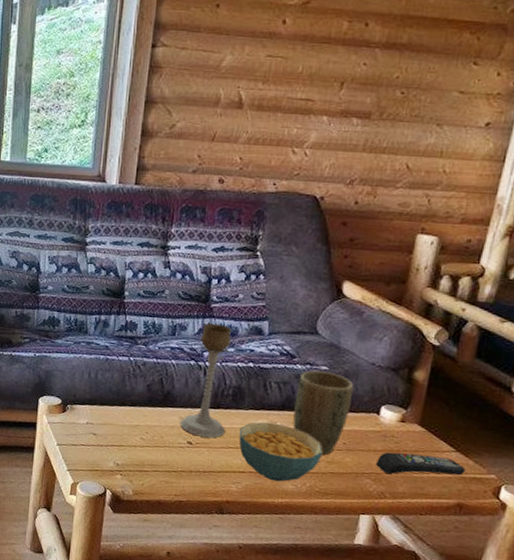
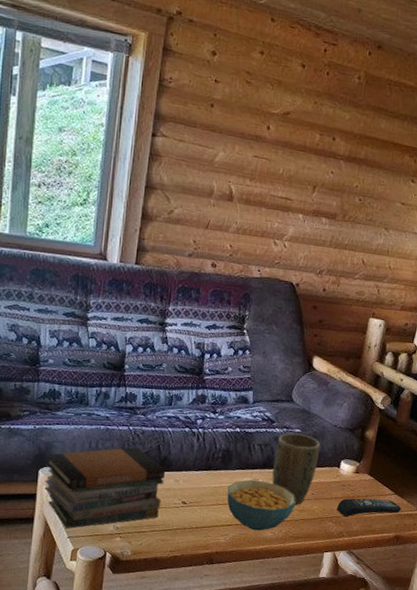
book stack: none [44,379,170,461] -> present [44,447,166,528]
candle holder: present [180,323,232,438] -> none [175,393,222,497]

